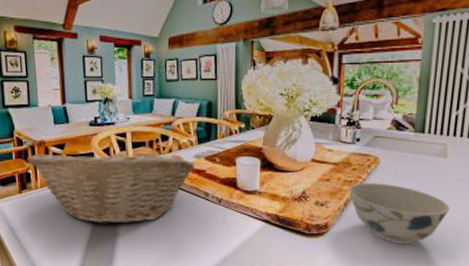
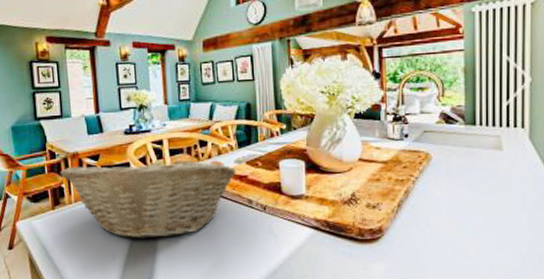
bowl: present [348,183,450,245] -> none [401,180,512,247]

